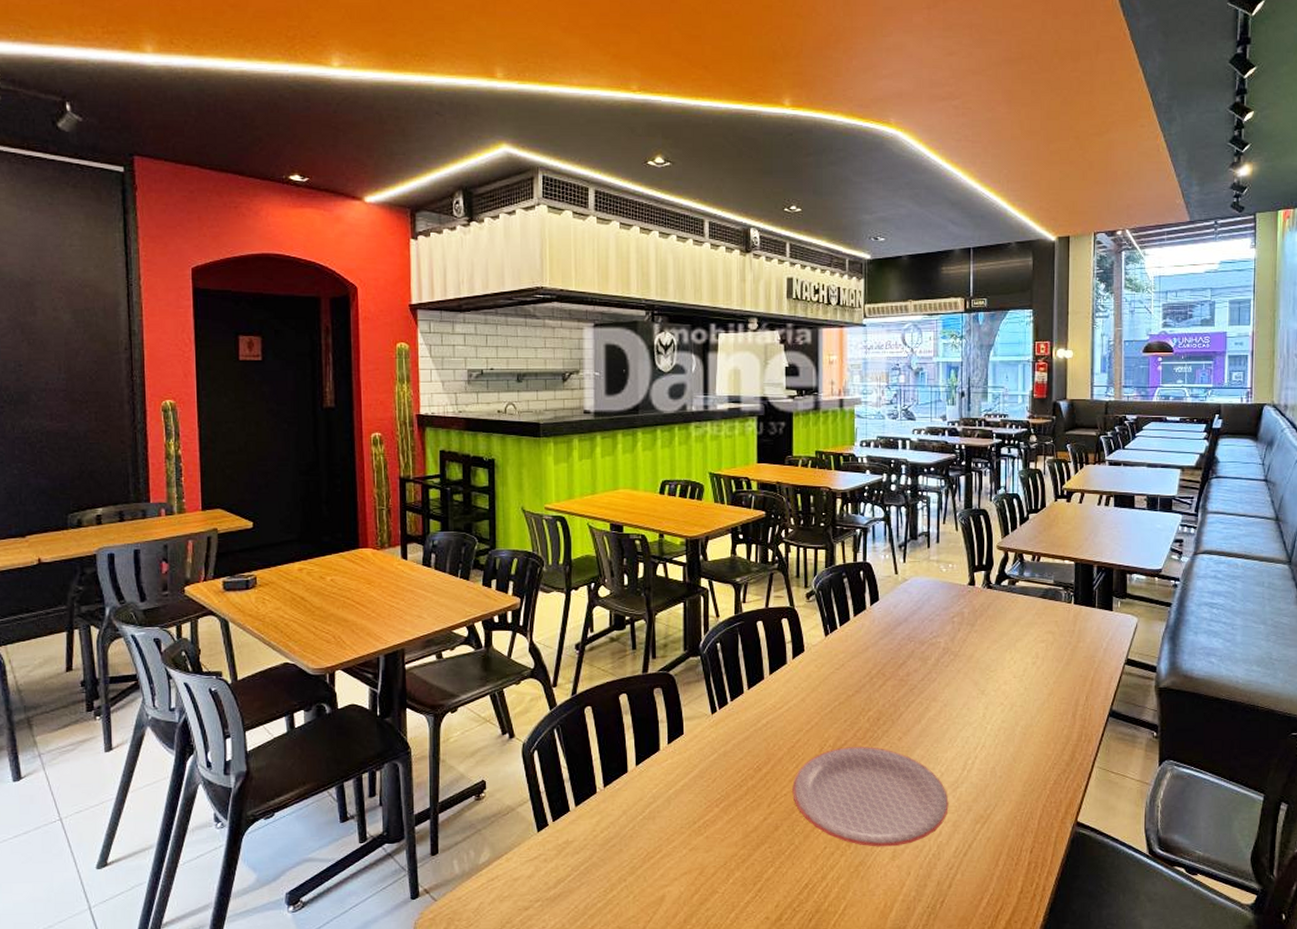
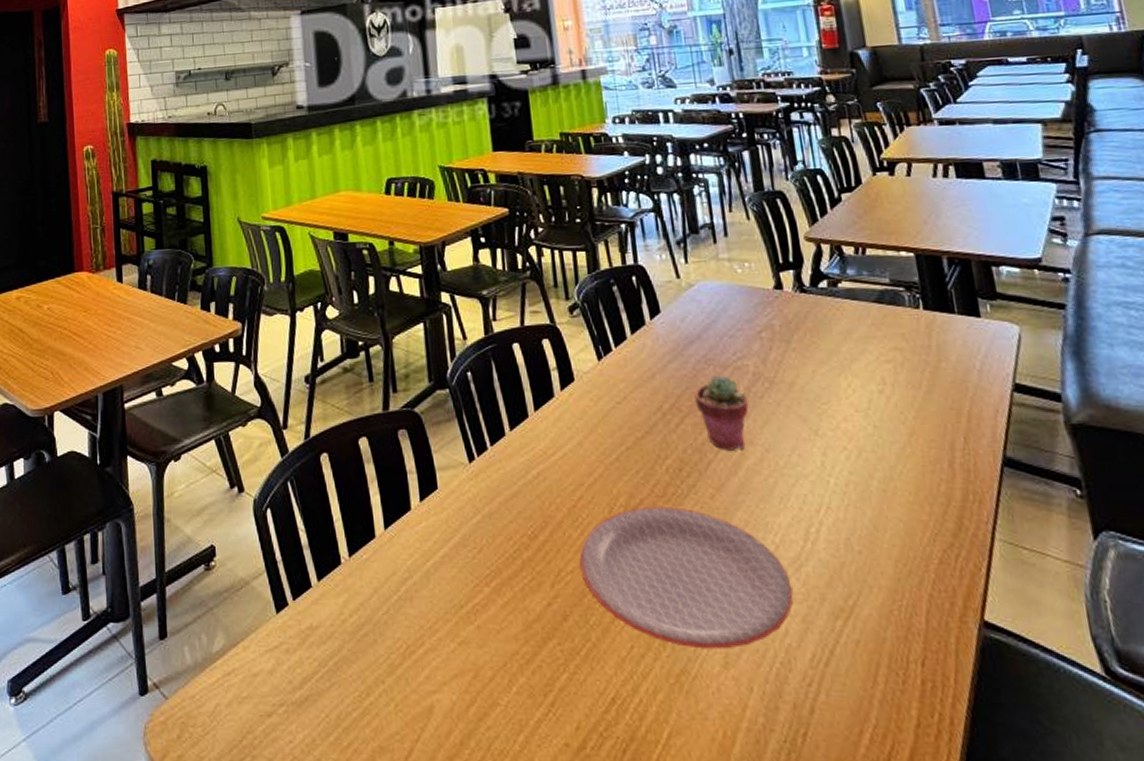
potted succulent: none [897,649,936,705] -> present [694,375,749,450]

